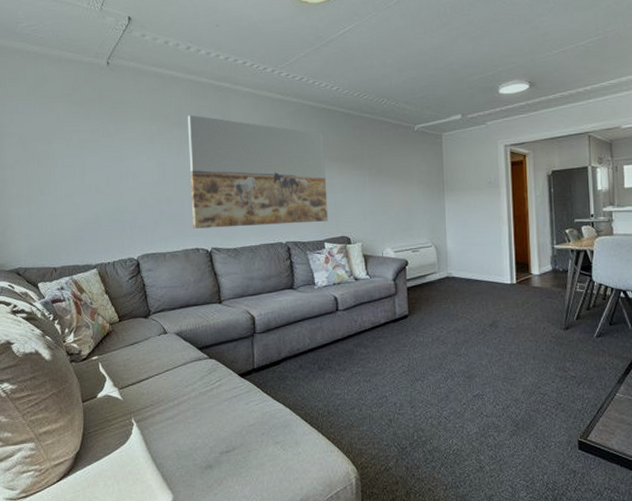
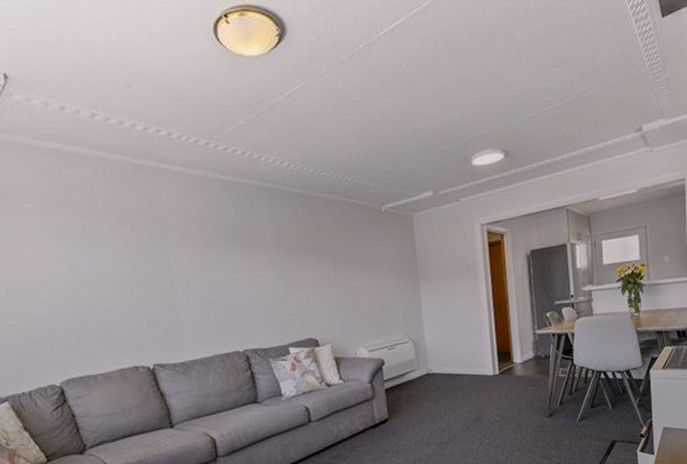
wall art: present [188,115,328,229] -> none [103,203,291,343]

